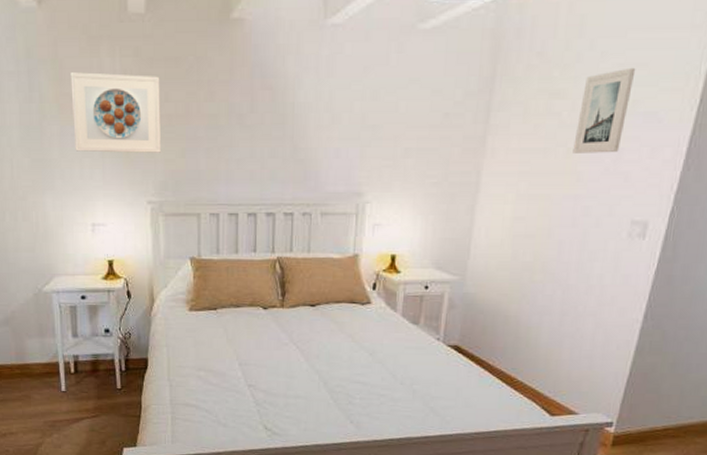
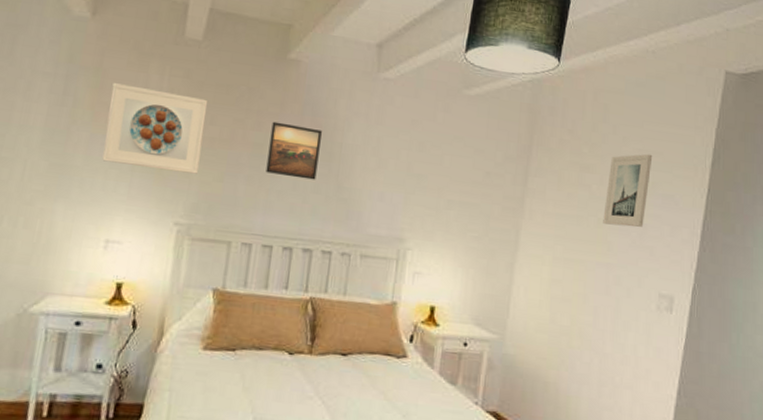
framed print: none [223,89,273,145] -> present [265,121,322,180]

